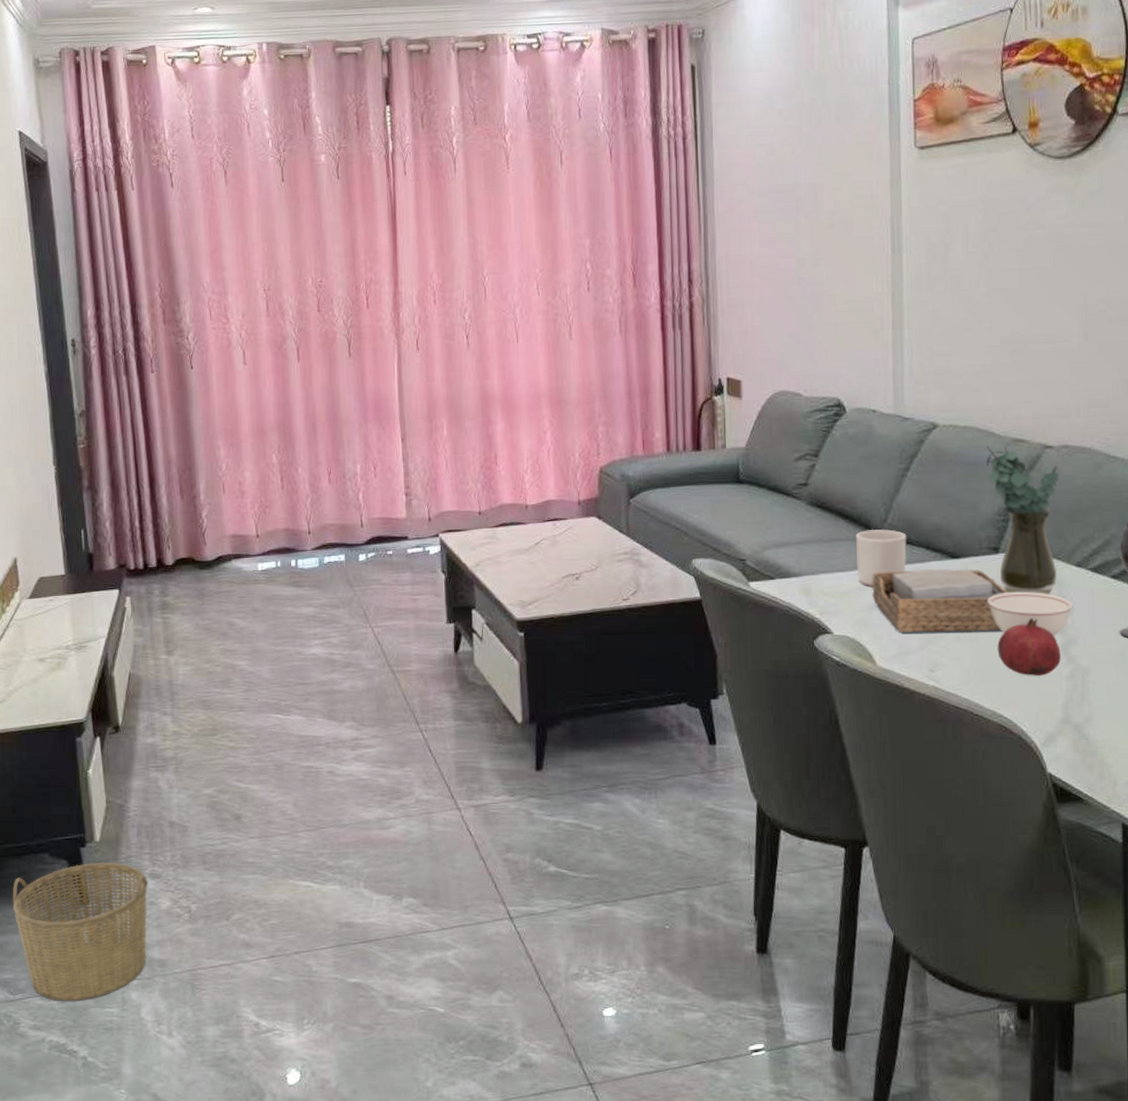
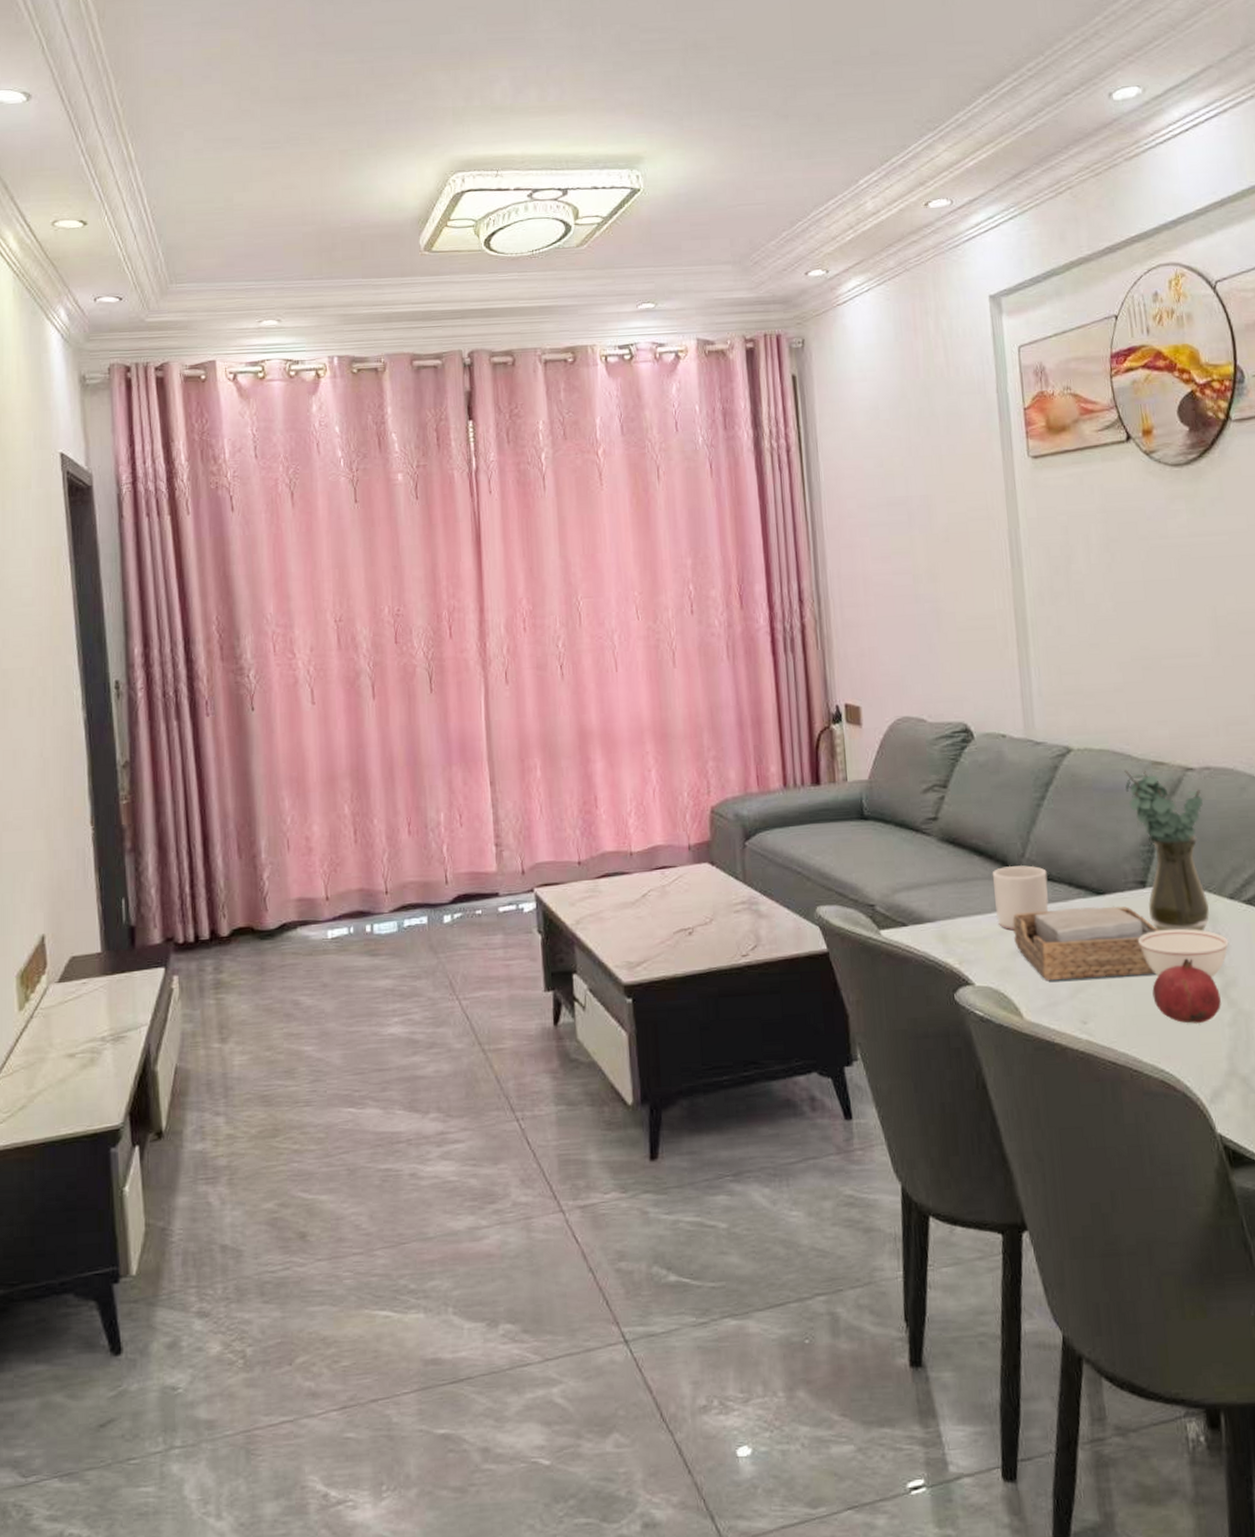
basket: present [12,862,149,1001] -> none [27,1299,195,1481]

